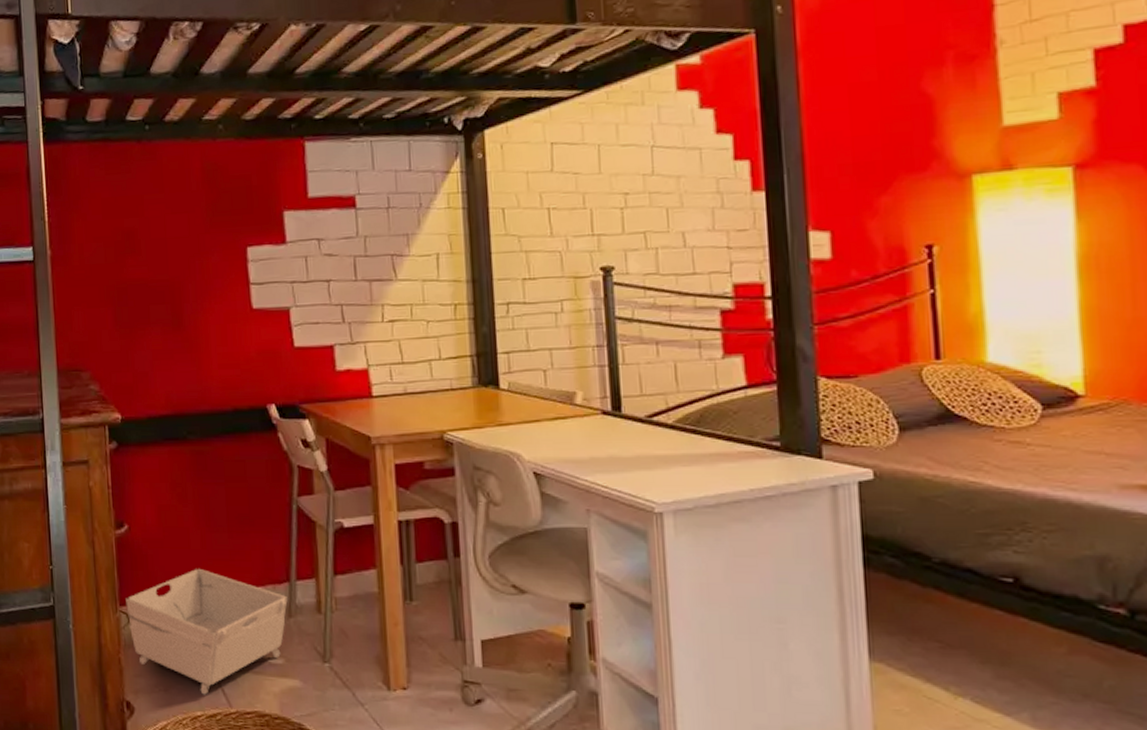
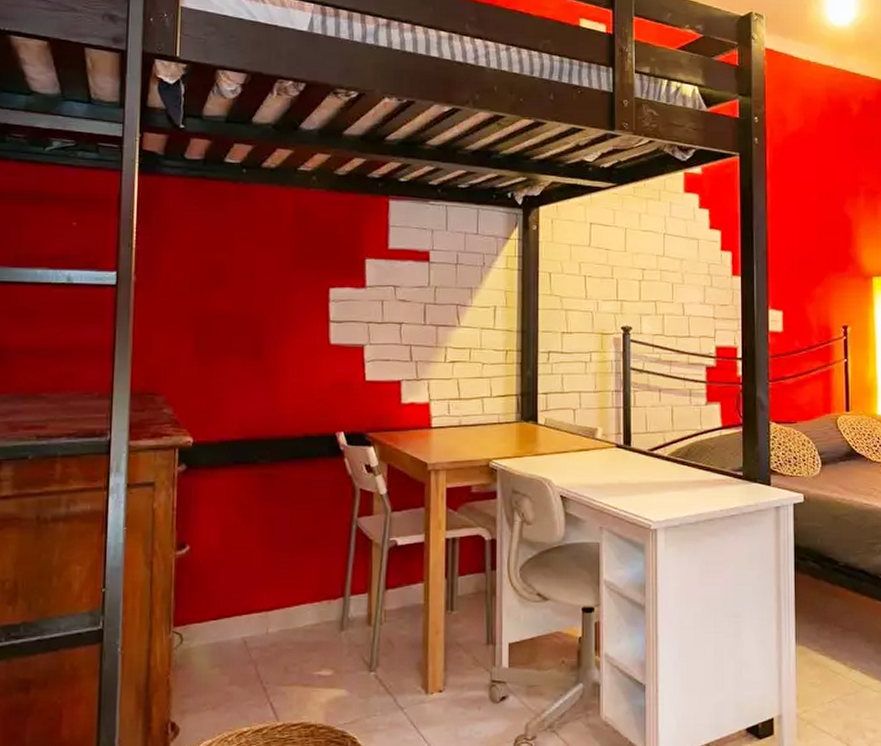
storage bin: present [126,568,288,695] -> none [180,586,341,711]

